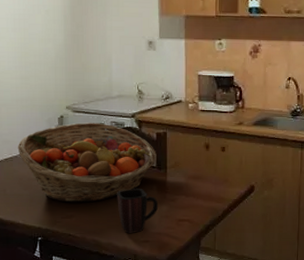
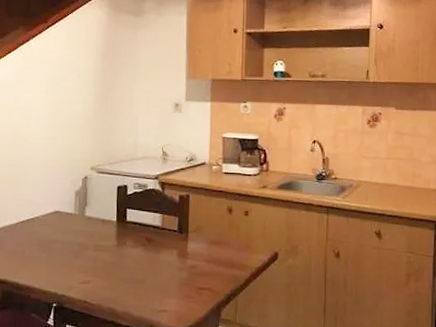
fruit basket: present [17,122,157,203] -> none [40,184,178,267]
mug: present [117,188,159,234] -> none [136,252,179,302]

